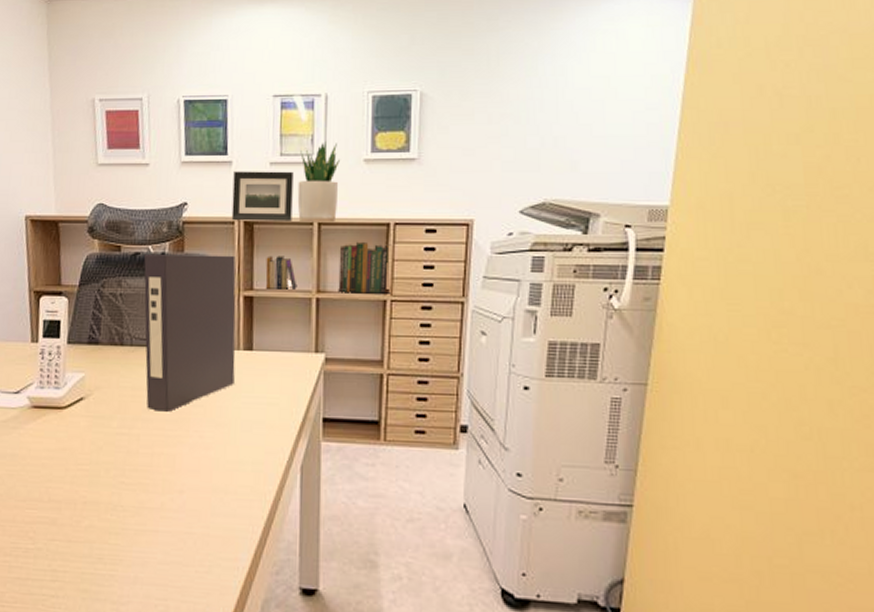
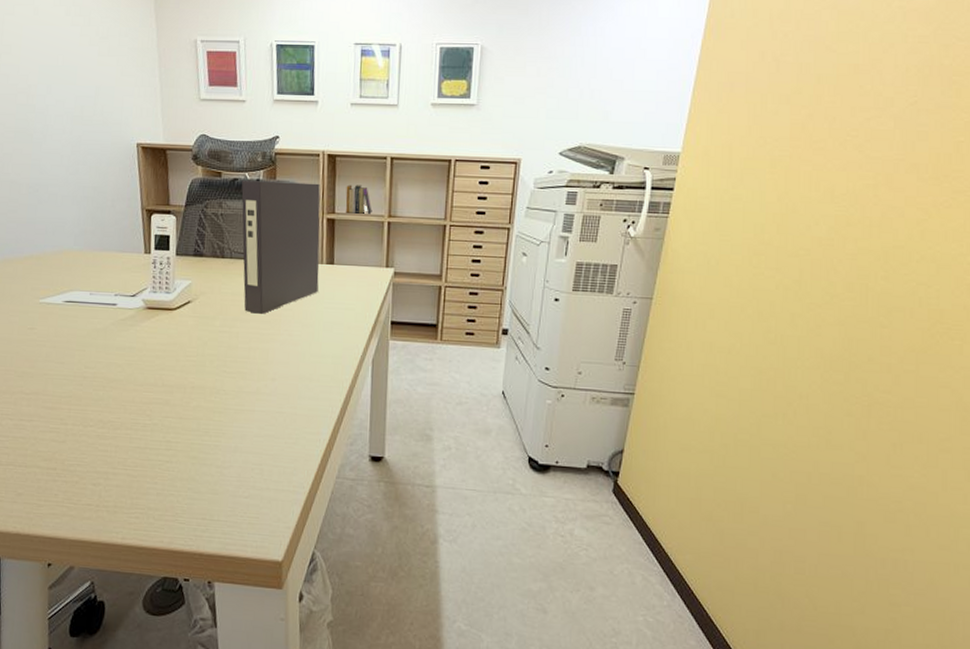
picture frame: present [231,171,294,221] -> none [317,110,371,155]
planter: present [297,140,340,223] -> none [373,85,411,158]
books: present [338,241,391,294] -> none [406,174,451,220]

